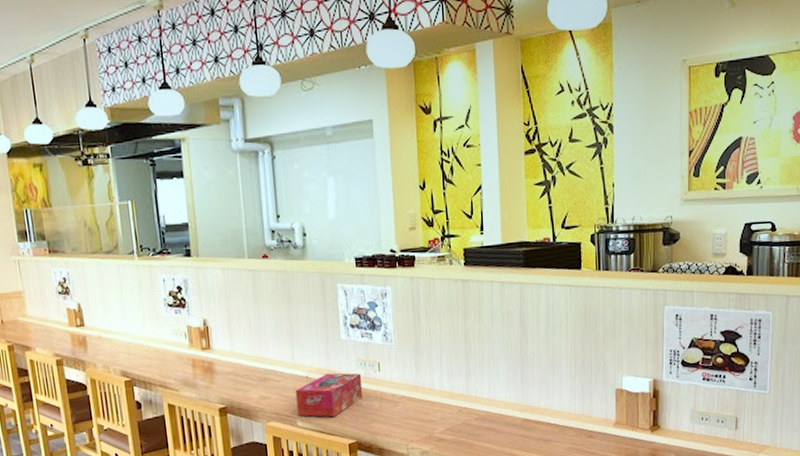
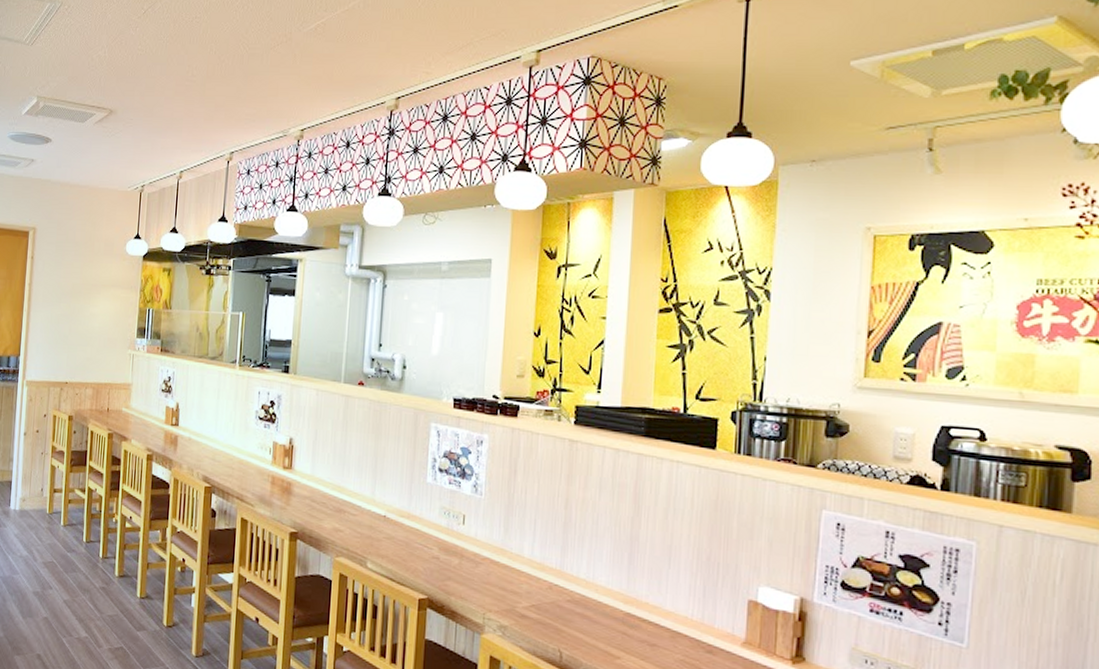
tissue box: present [295,373,363,418] -> none [369,516,444,566]

